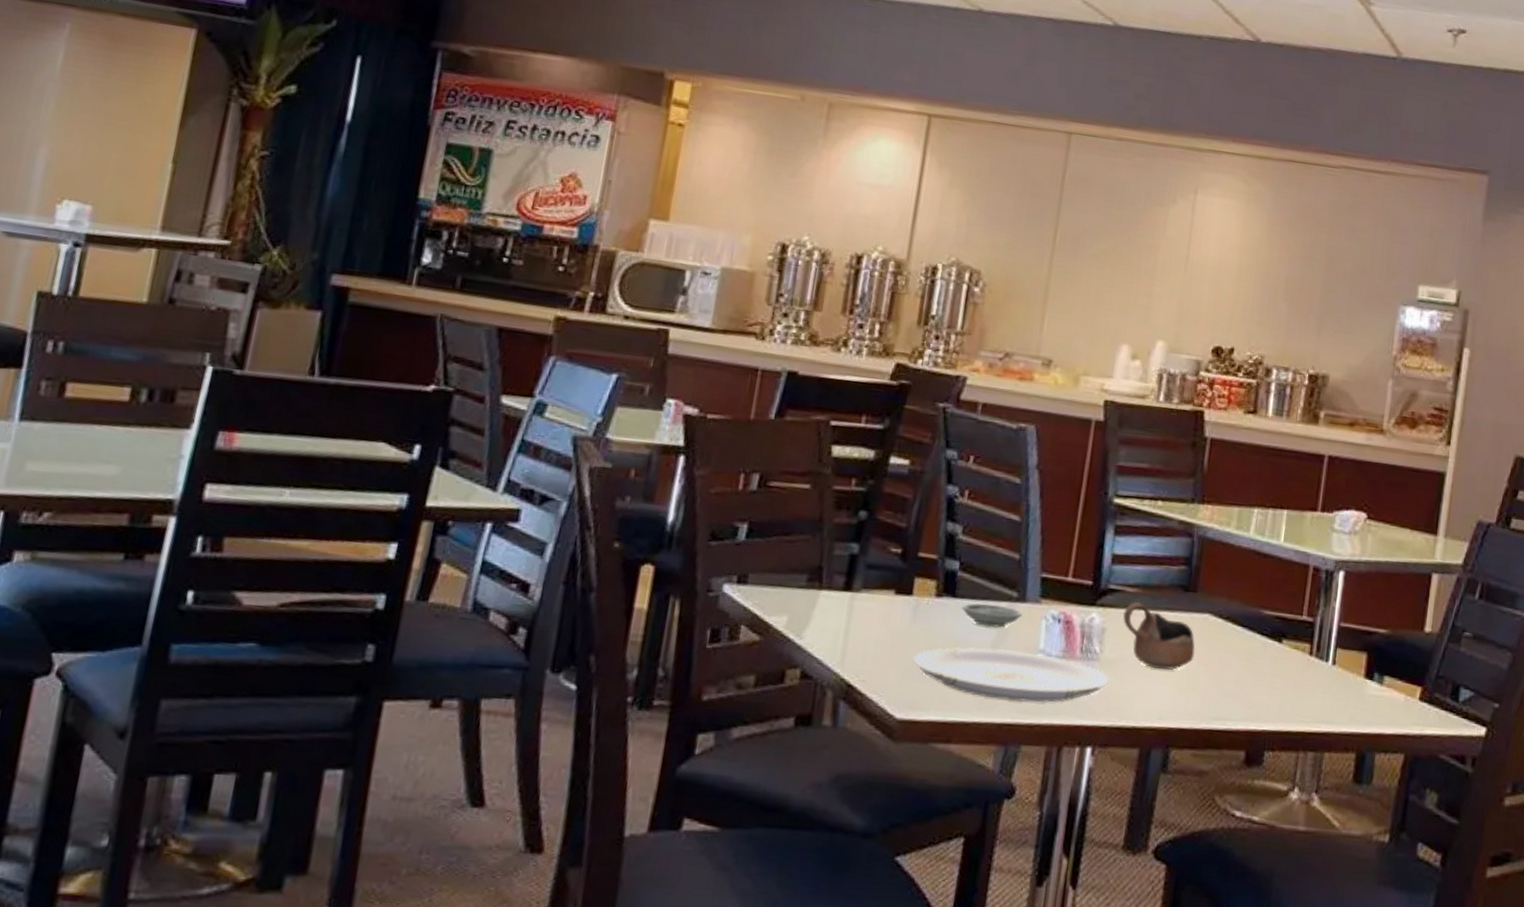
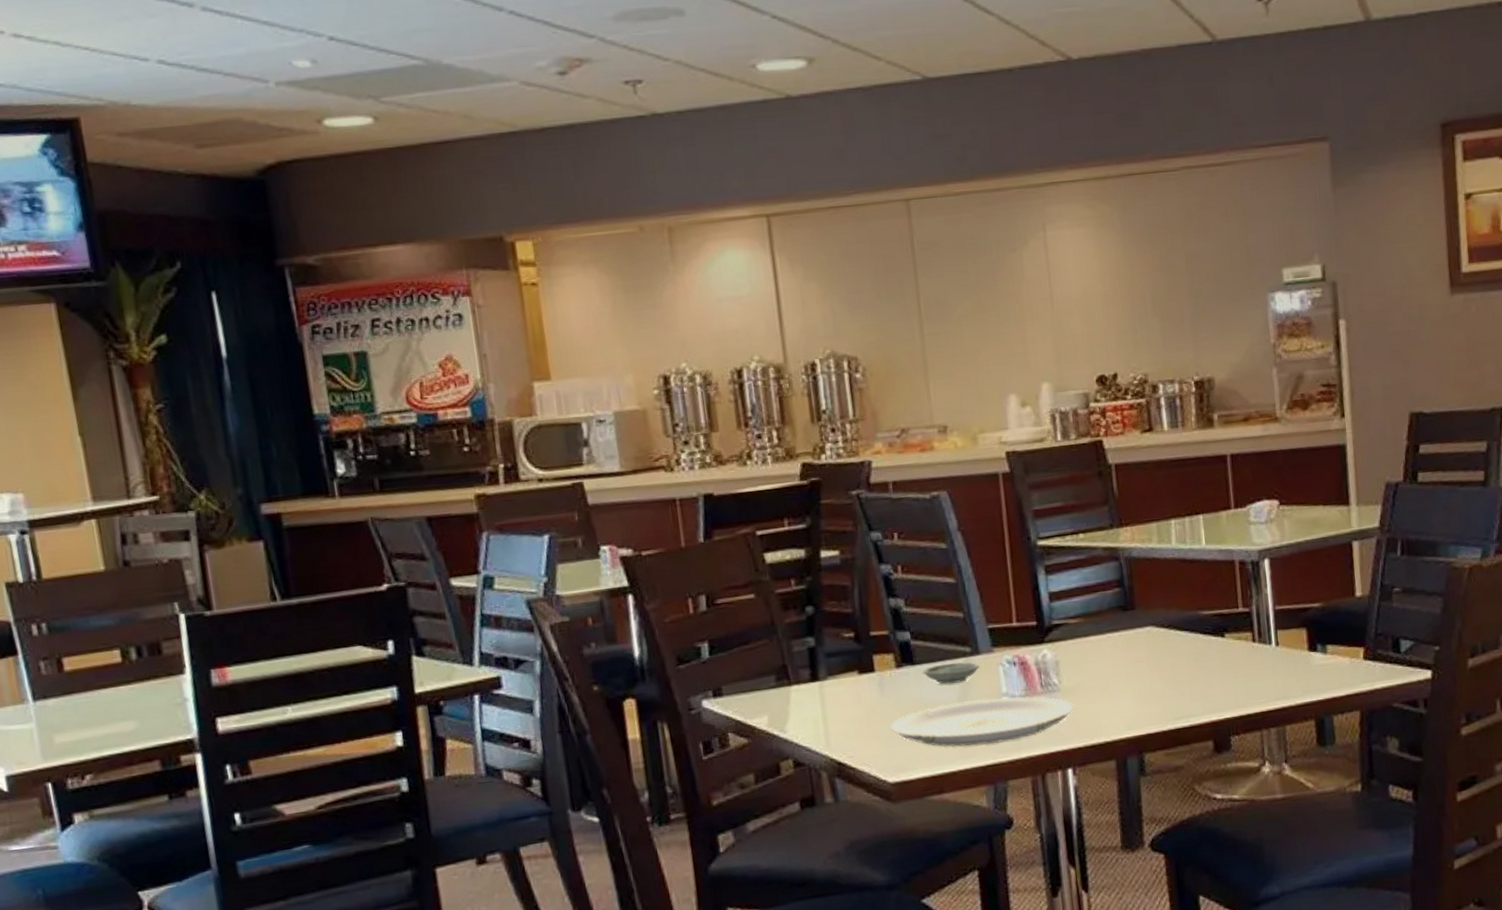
cup: present [1123,601,1195,670] -> none [1072,630,1147,687]

